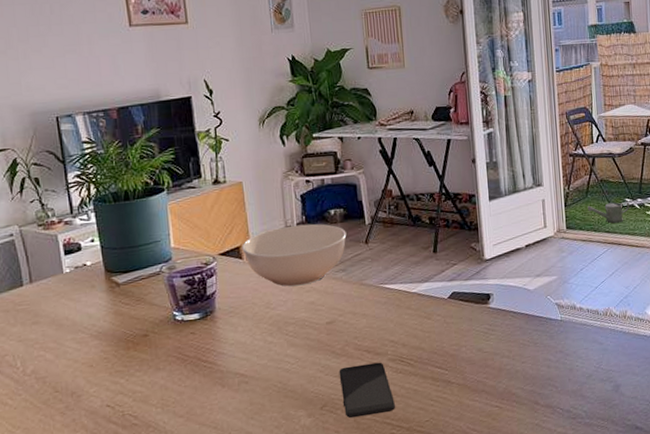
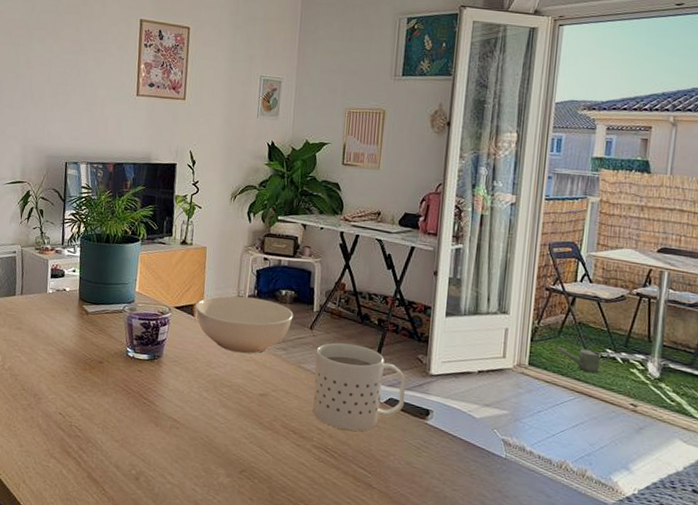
mobile phone: present [339,362,396,419] -> none [261,440,312,497]
mug: none [375,248,467,336] -> present [312,342,406,432]

